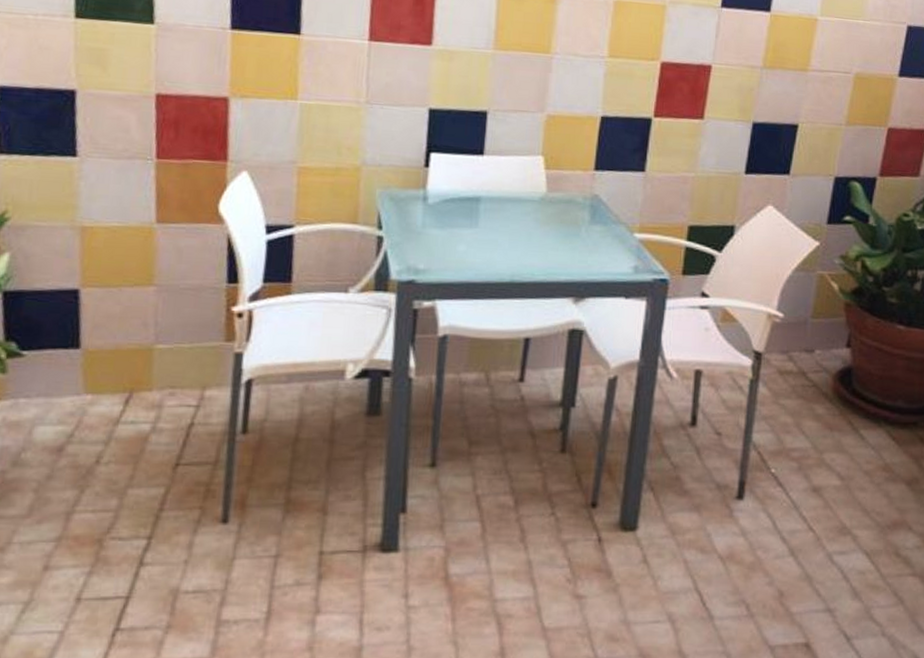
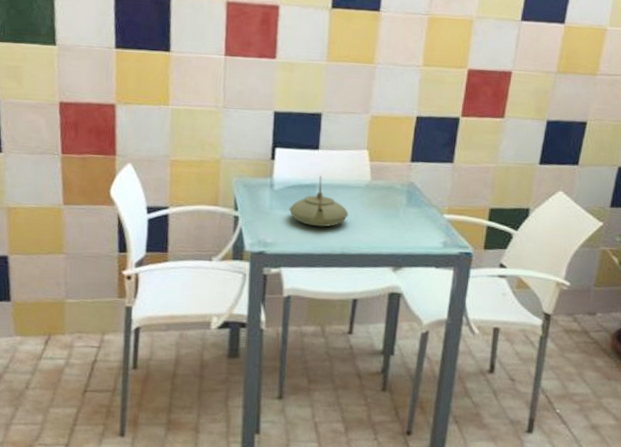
teapot: none [446,187,519,250] -> present [289,176,348,227]

